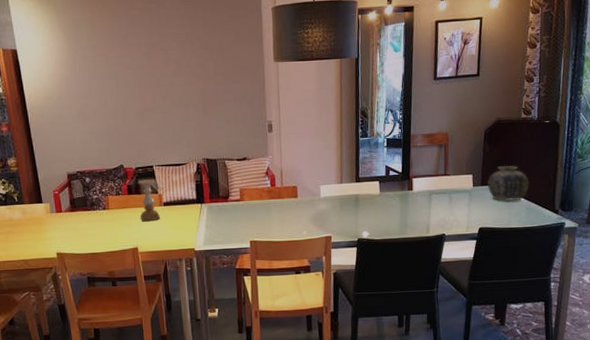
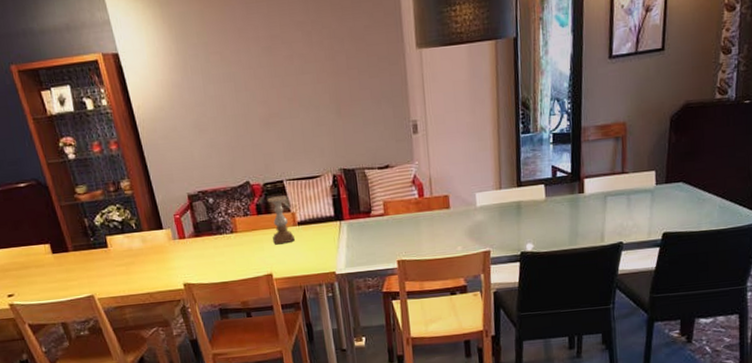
vase: present [487,165,529,202] -> none [673,157,724,201]

